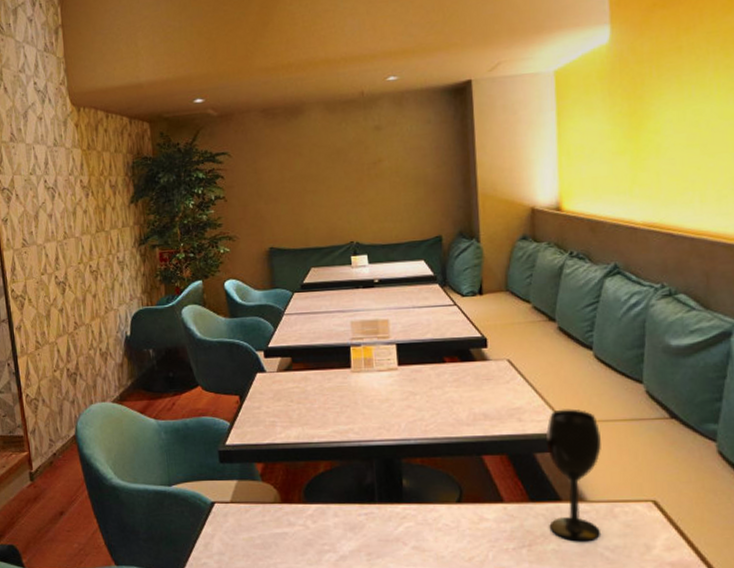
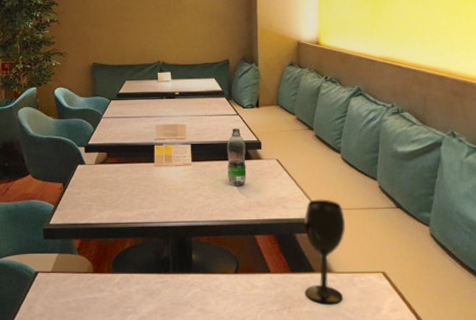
bottle: none [442,322,469,395] -> present [227,128,247,187]

